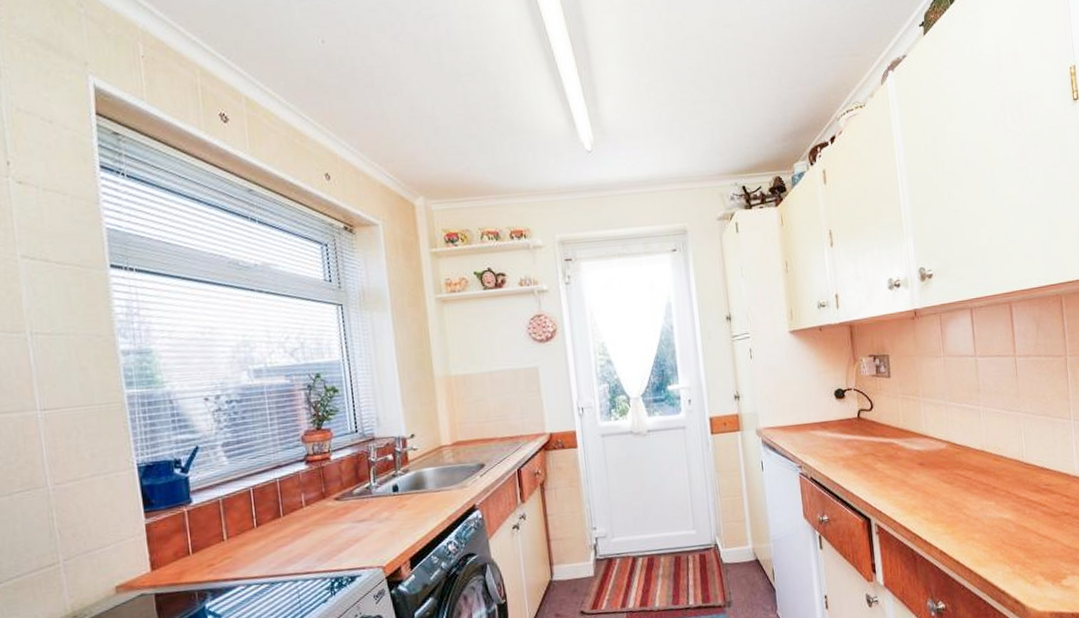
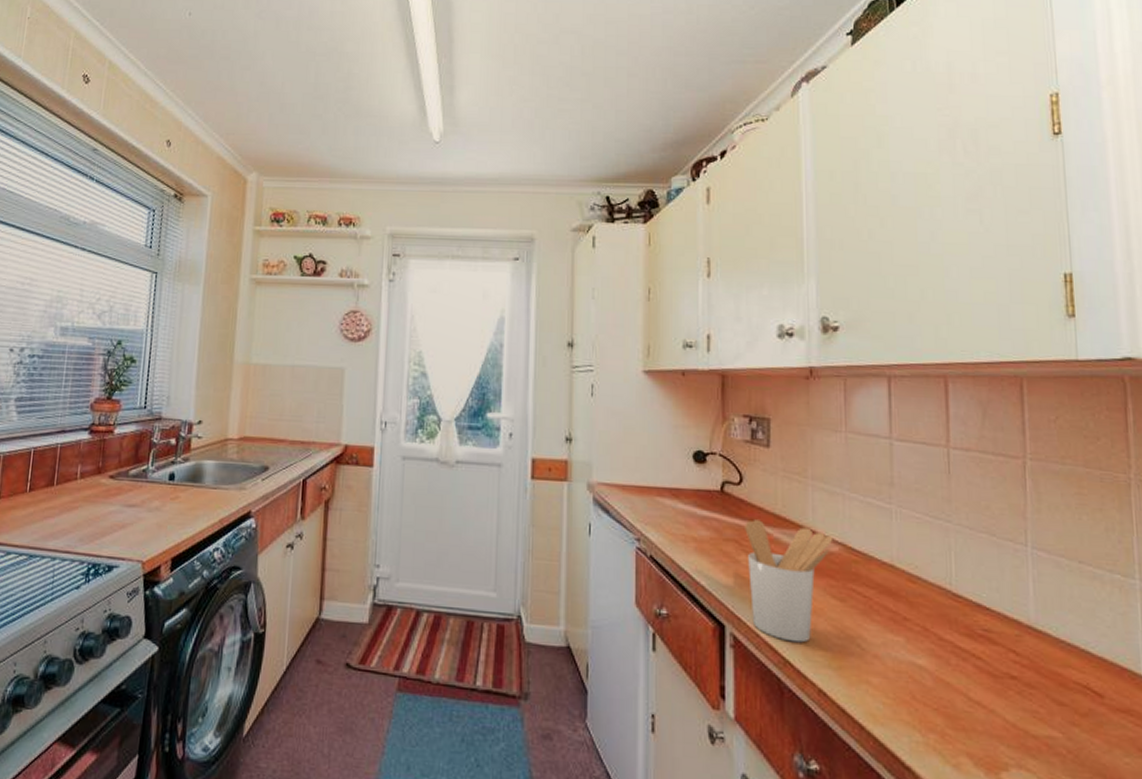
utensil holder: none [878,434,942,521] -> present [745,520,833,643]

